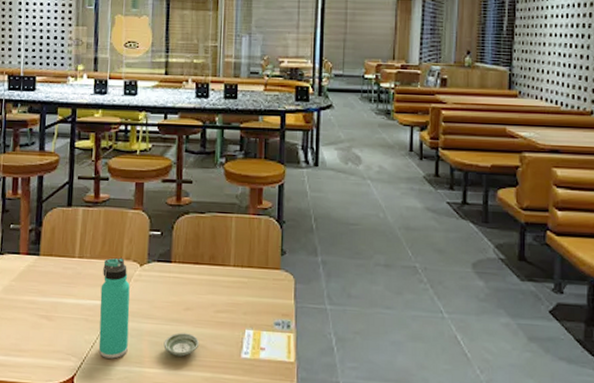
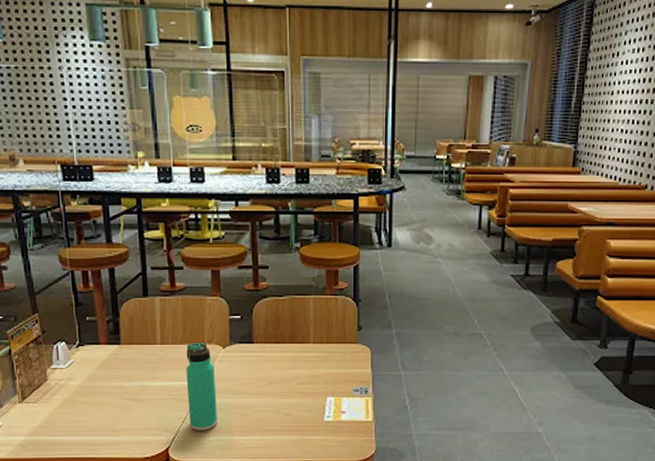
saucer: present [163,333,200,357] -> none [251,404,285,424]

